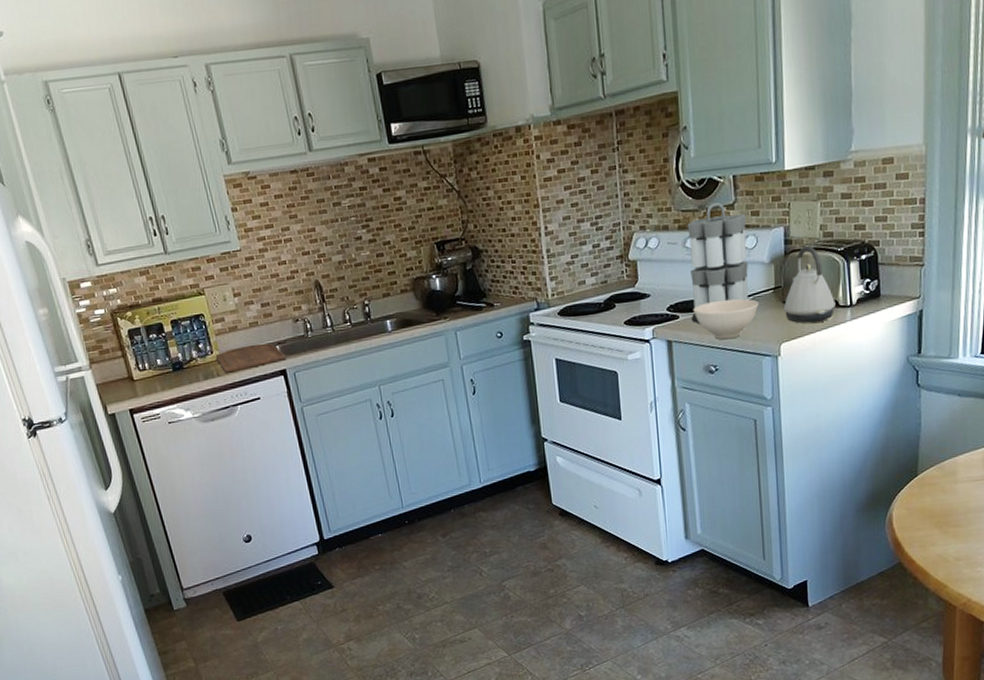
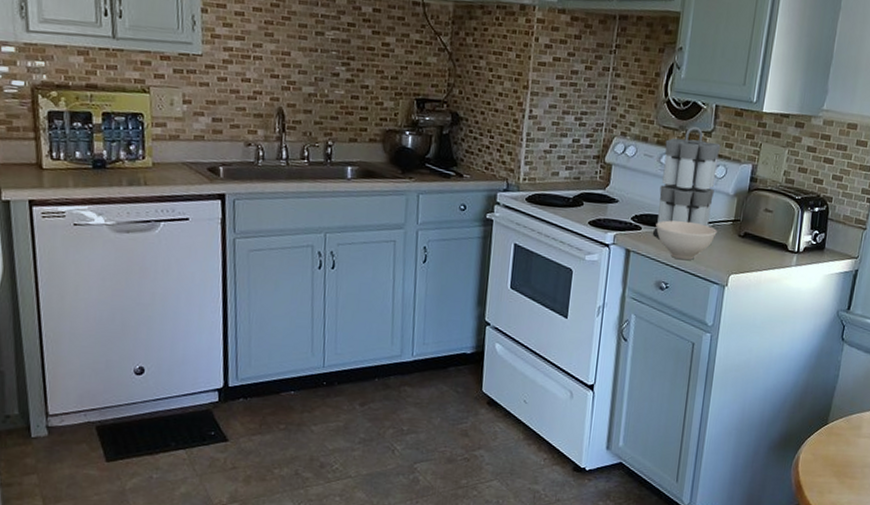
cutting board: present [215,342,287,373] -> none [146,158,229,185]
kettle: present [783,245,836,324] -> none [738,186,785,262]

